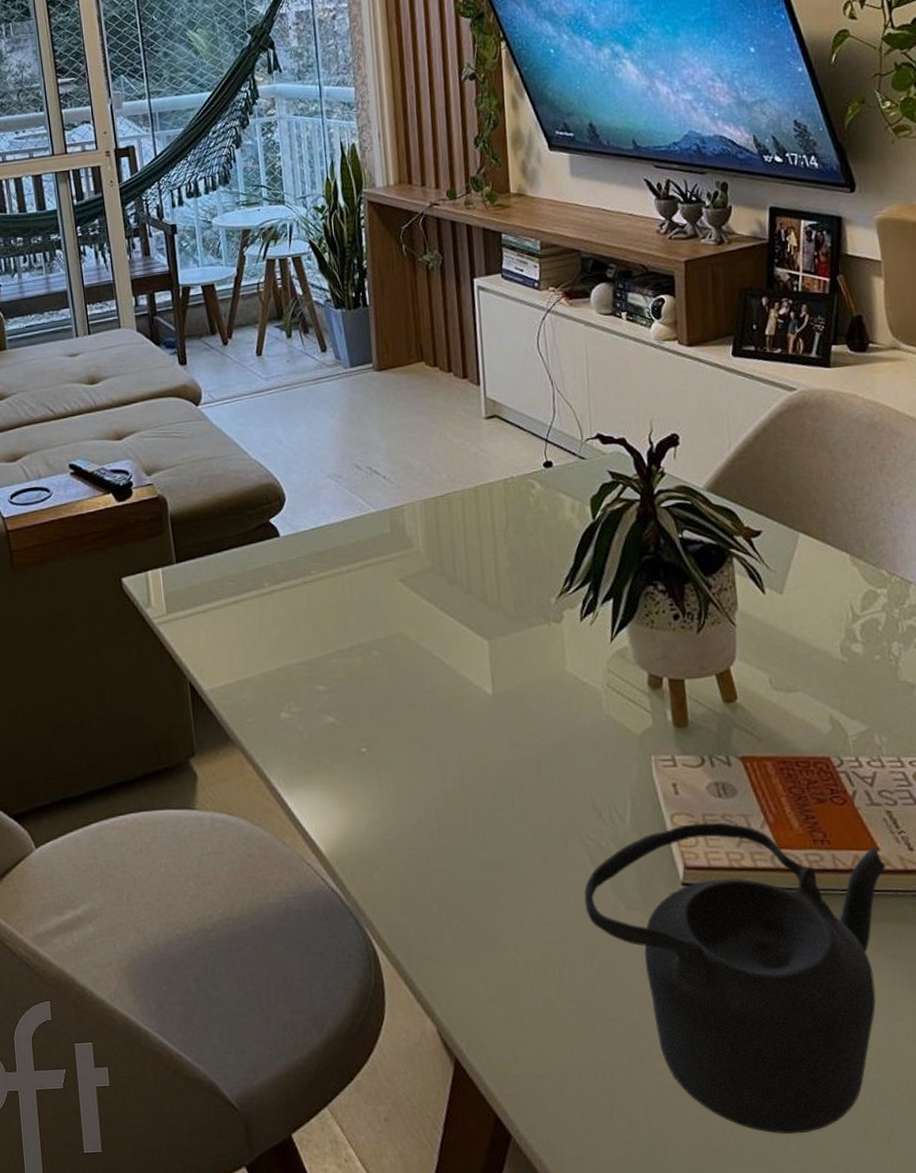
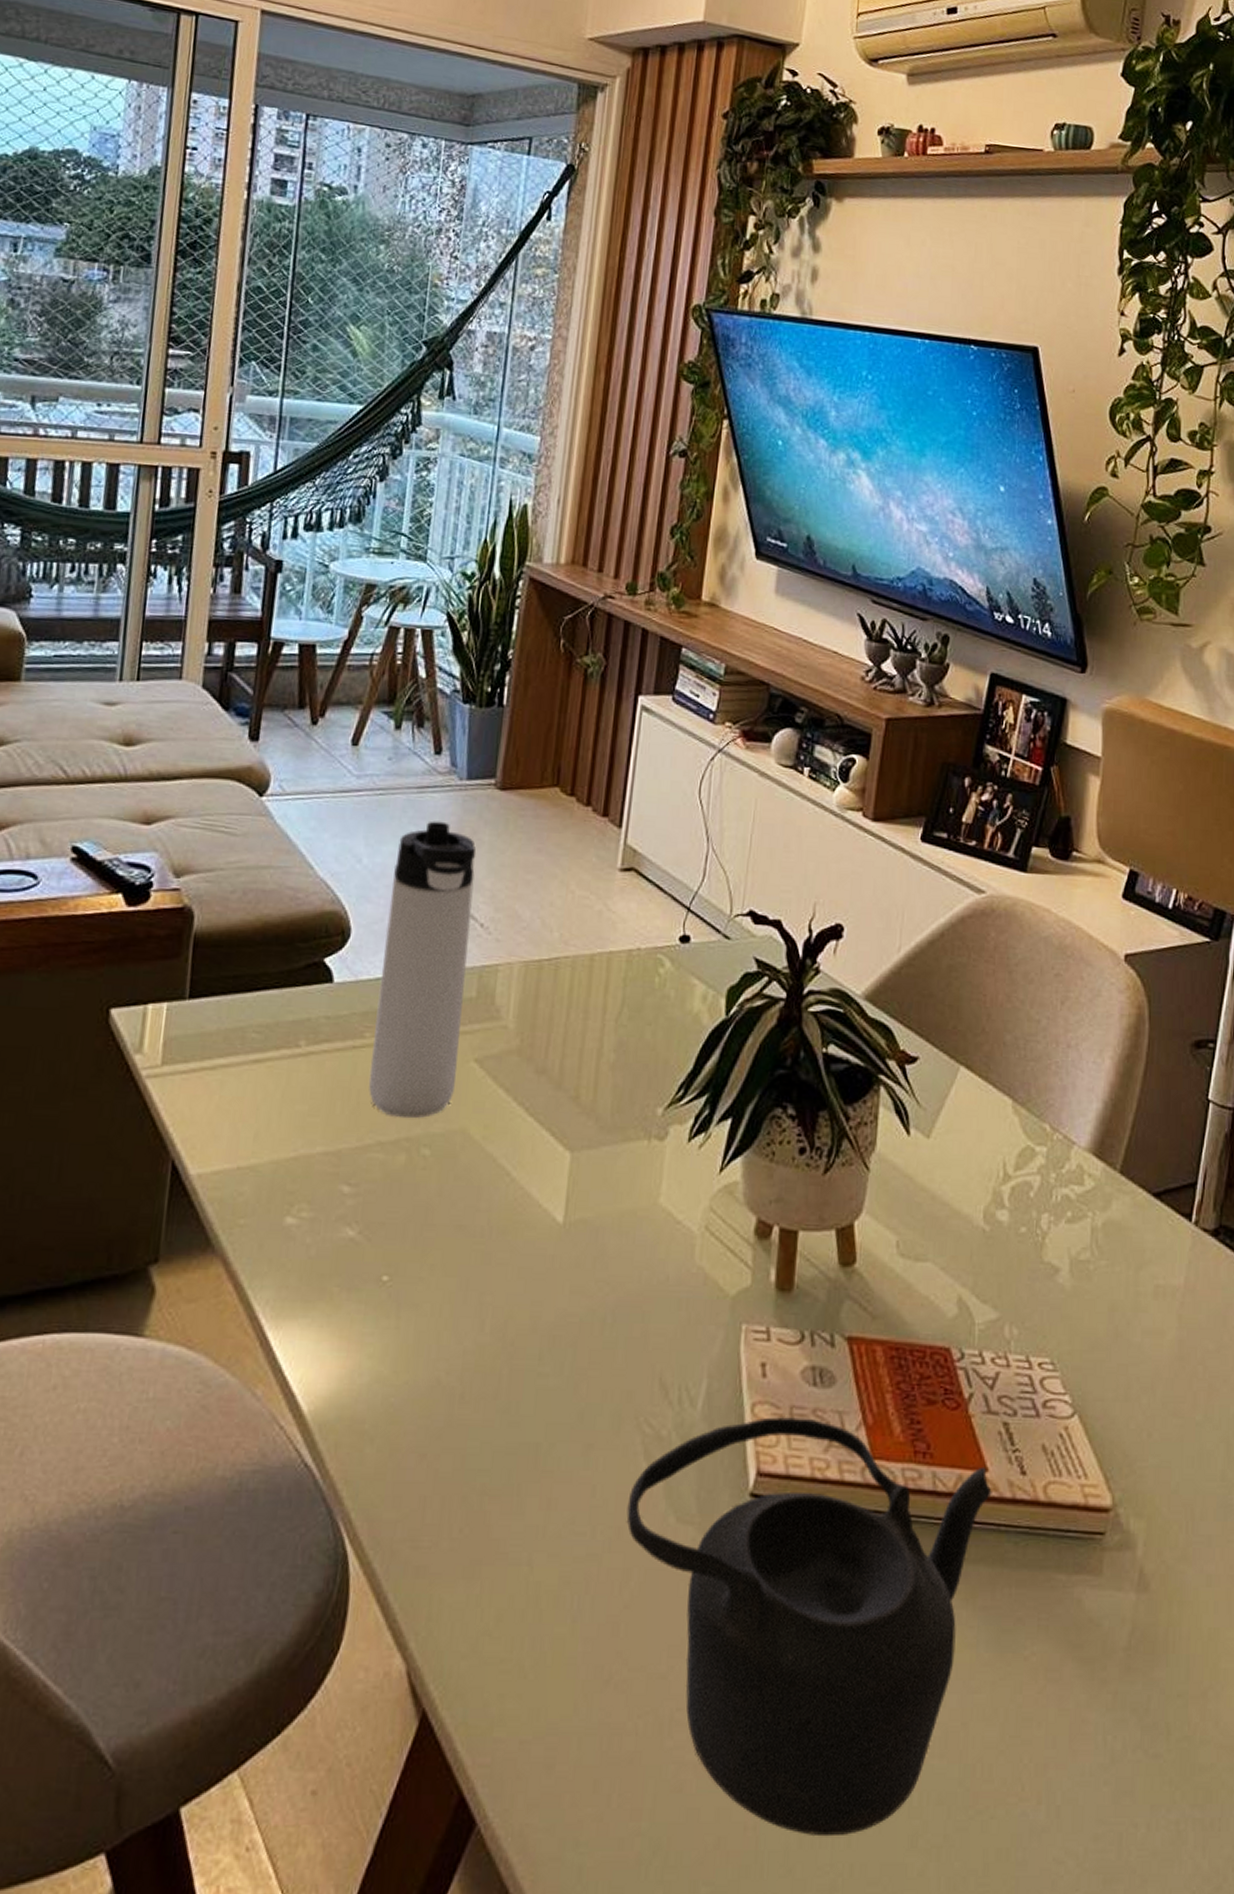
thermos bottle: none [308,402,388,630] -> present [368,821,477,1118]

